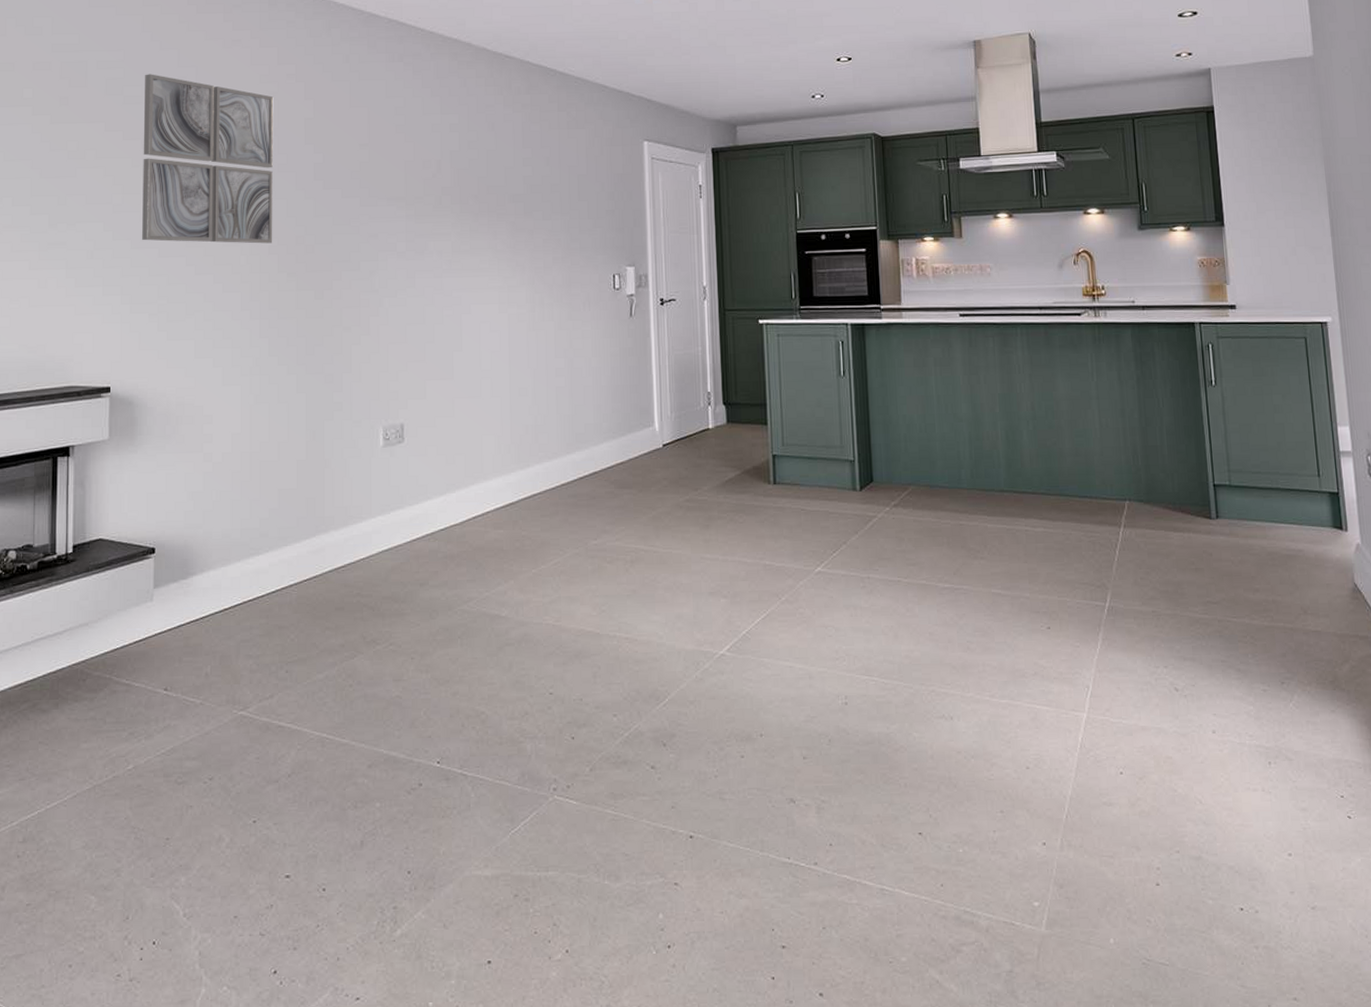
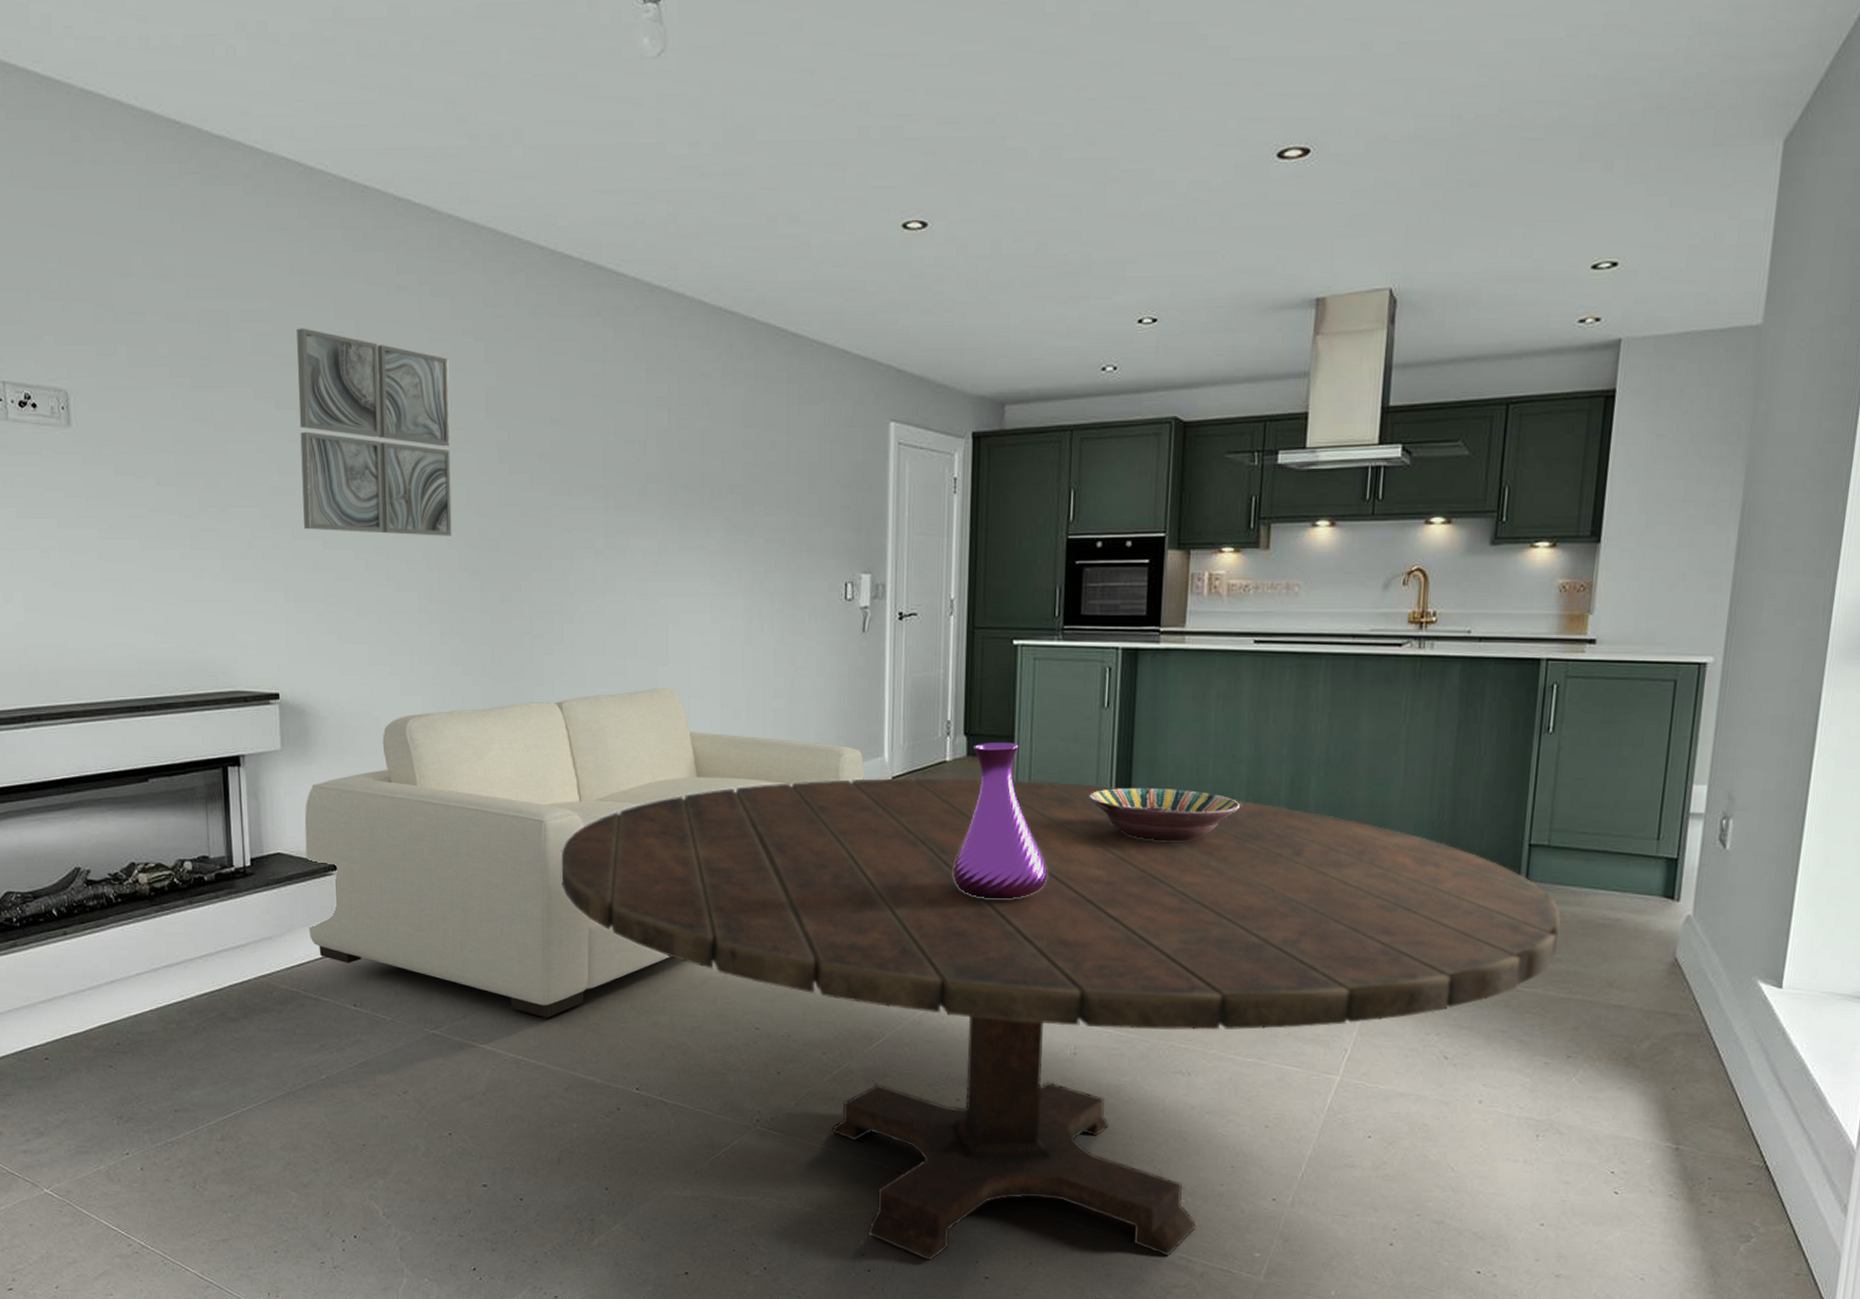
sofa: none [125,370,638,693] -> present [304,687,864,1018]
dining table: none [365,443,1255,932] -> present [560,777,1561,1261]
vase: none [722,410,806,555] -> present [953,743,1047,899]
serving bowl: none [834,445,966,495] -> present [1088,787,1241,842]

